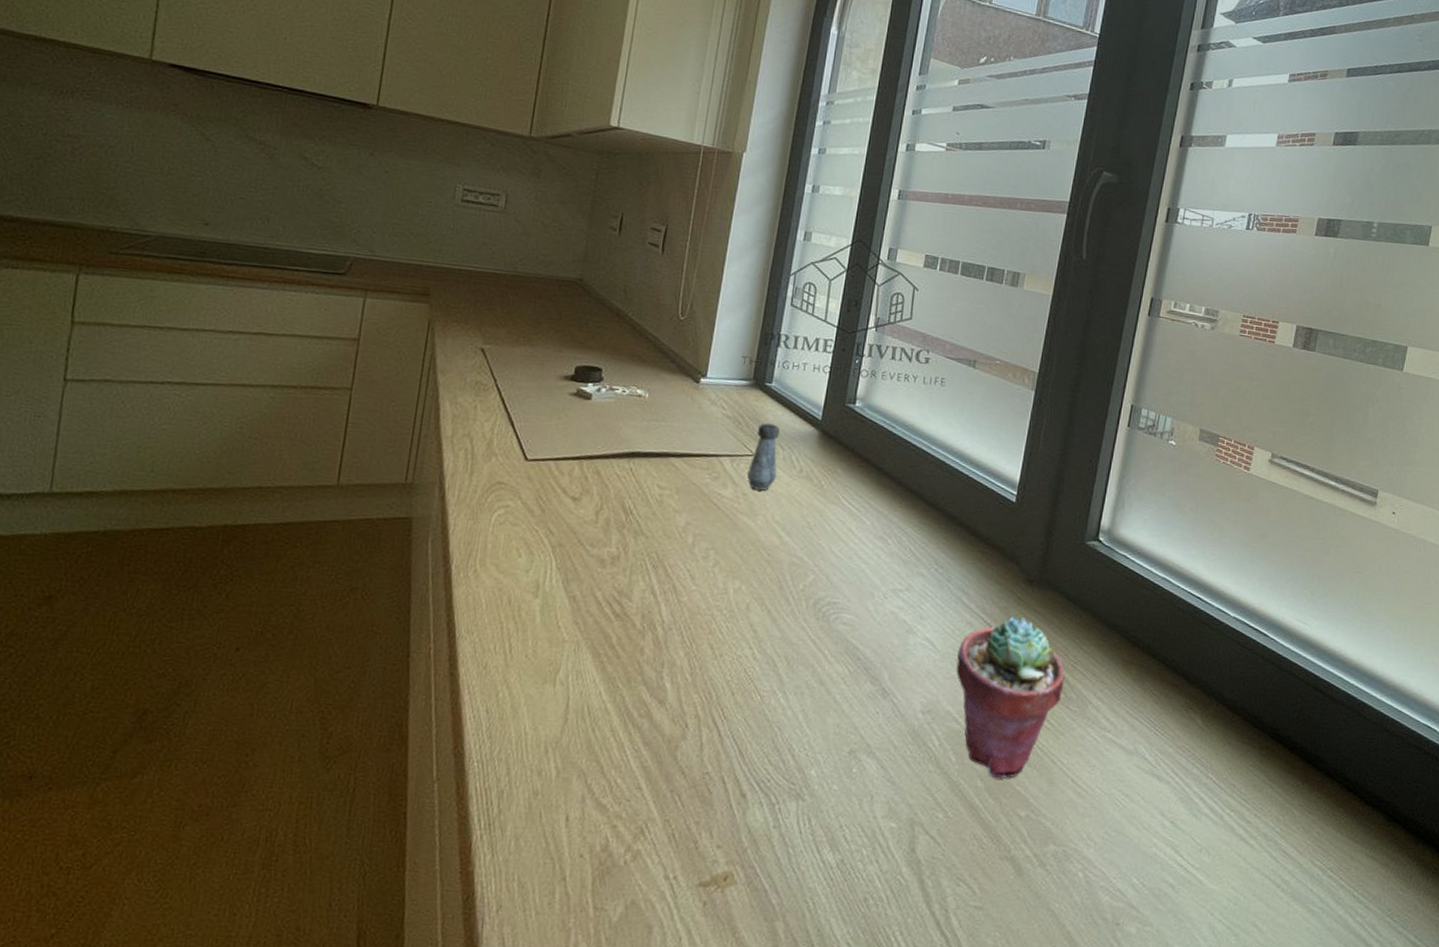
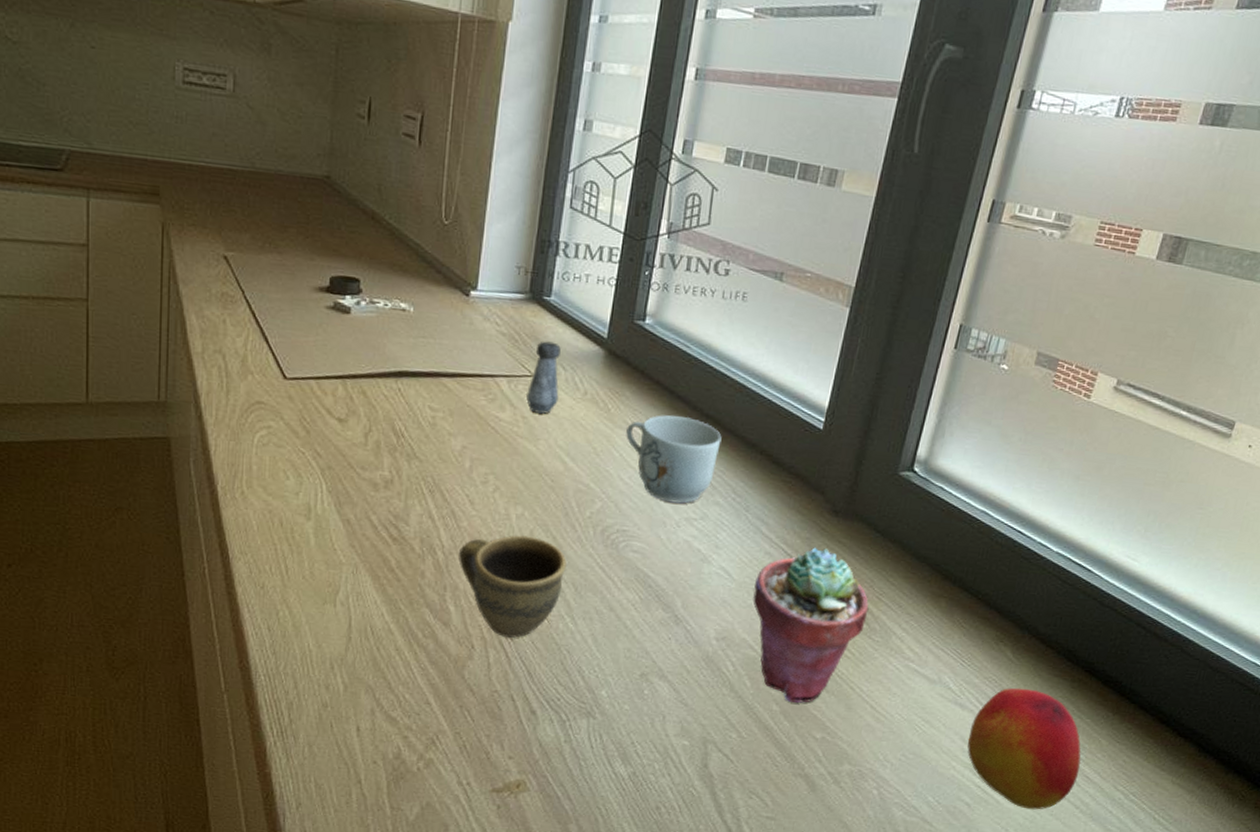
cup: none [677,609,780,715] -> present [459,535,567,638]
mug: none [837,490,925,576] -> present [626,415,722,504]
peach: none [1167,756,1277,890] -> present [967,687,1081,810]

